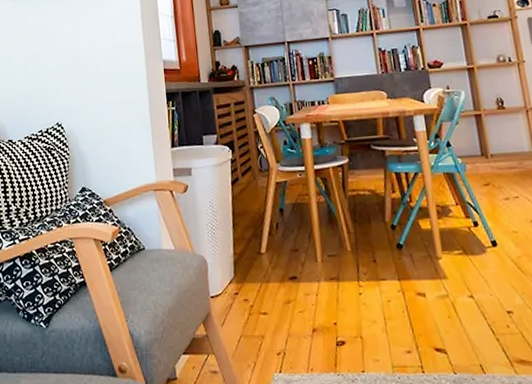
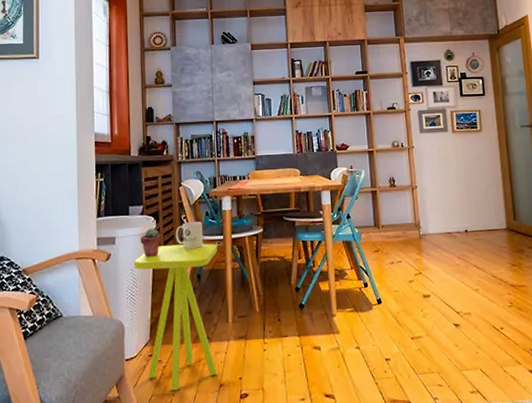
side table: none [212,175,309,333] -> present [134,243,218,391]
potted succulent: none [216,159,239,189] -> present [140,228,161,257]
mug: none [252,151,283,181] -> present [175,221,203,249]

